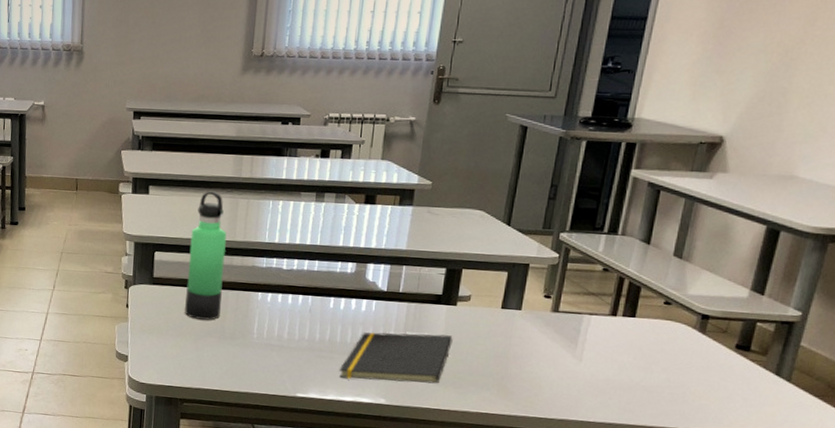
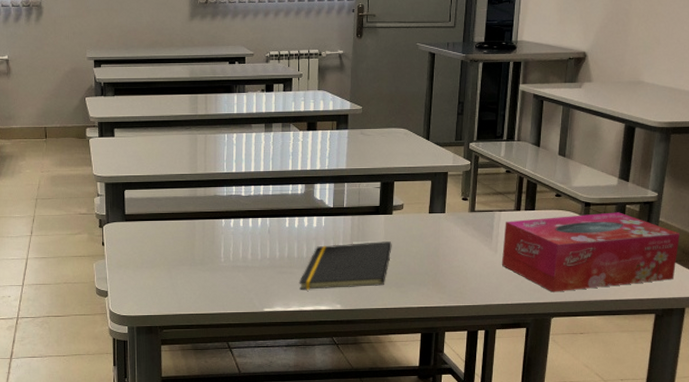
thermos bottle: present [185,191,227,320] -> none [156,129,189,250]
tissue box: none [585,326,827,418] -> present [501,212,680,292]

